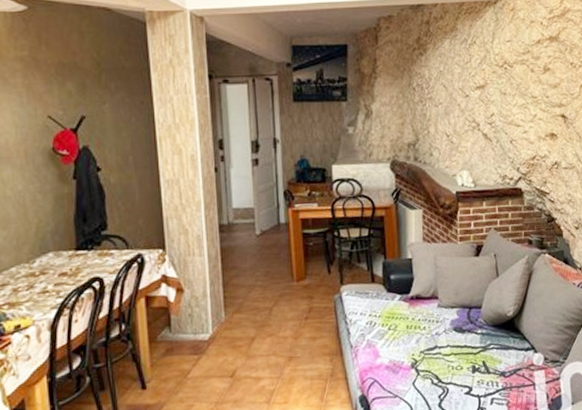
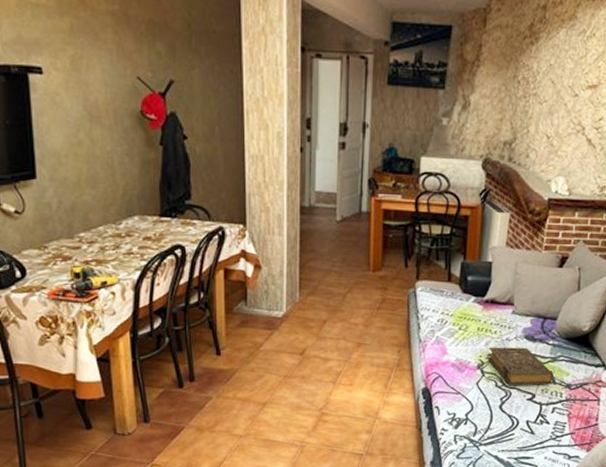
book: none [419,339,487,381] -> present [487,347,553,385]

